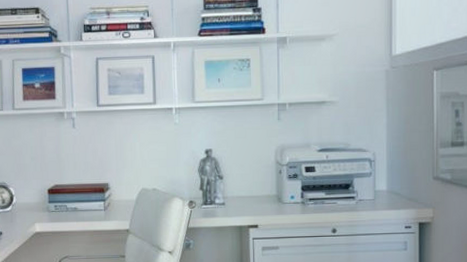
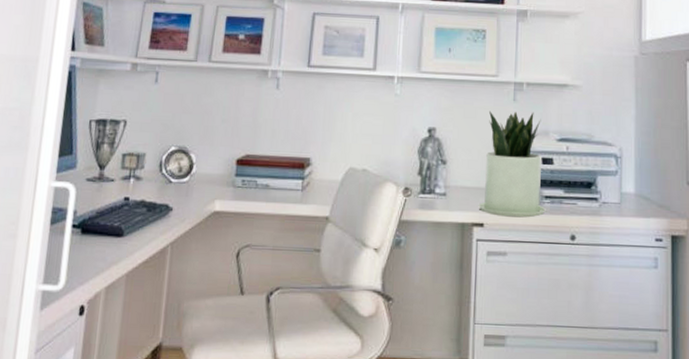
planter: none [252,128,310,218] -> present [478,111,546,218]

